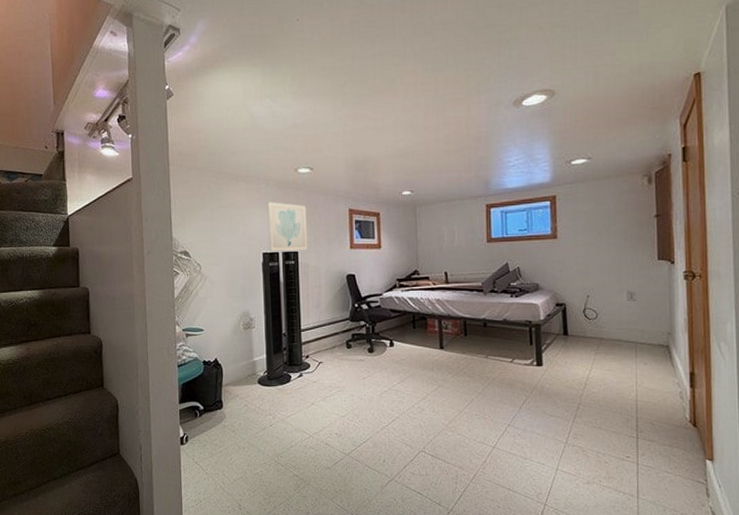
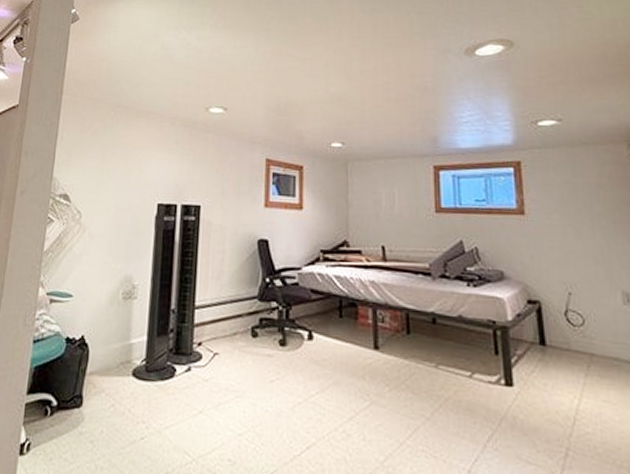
wall art: present [267,202,308,251] -> none [167,144,215,205]

